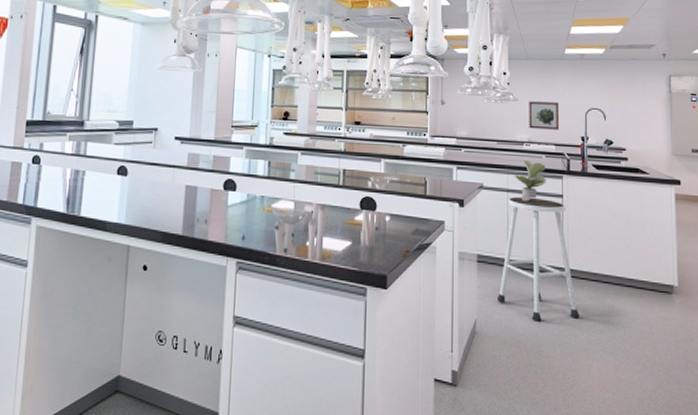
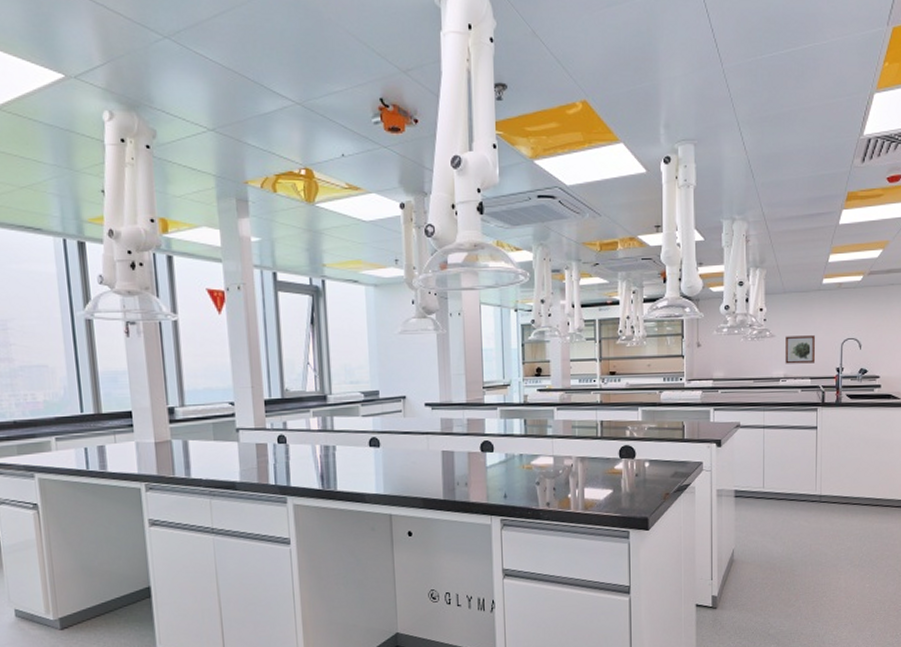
stool: present [496,196,580,321] -> none [753,431,831,545]
potted plant: present [515,159,546,201] -> none [771,395,801,436]

